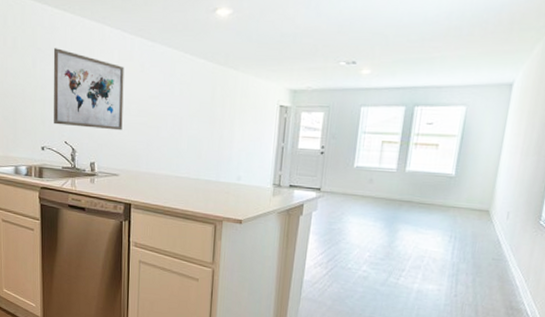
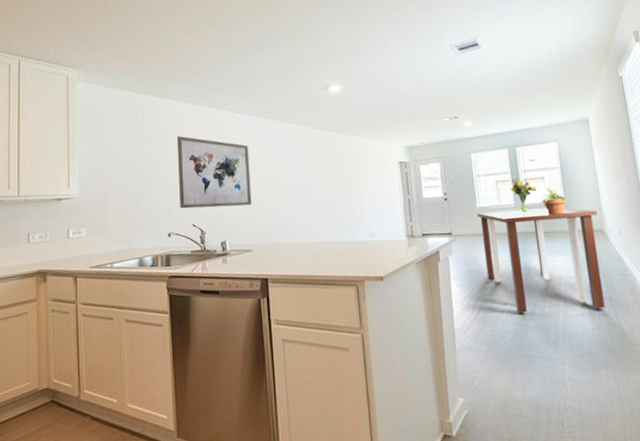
dining table: none [347,173,489,288] -> present [477,208,605,313]
bouquet: none [388,140,427,181] -> present [509,177,541,214]
potted plant: none [427,156,459,187] -> present [541,187,568,215]

